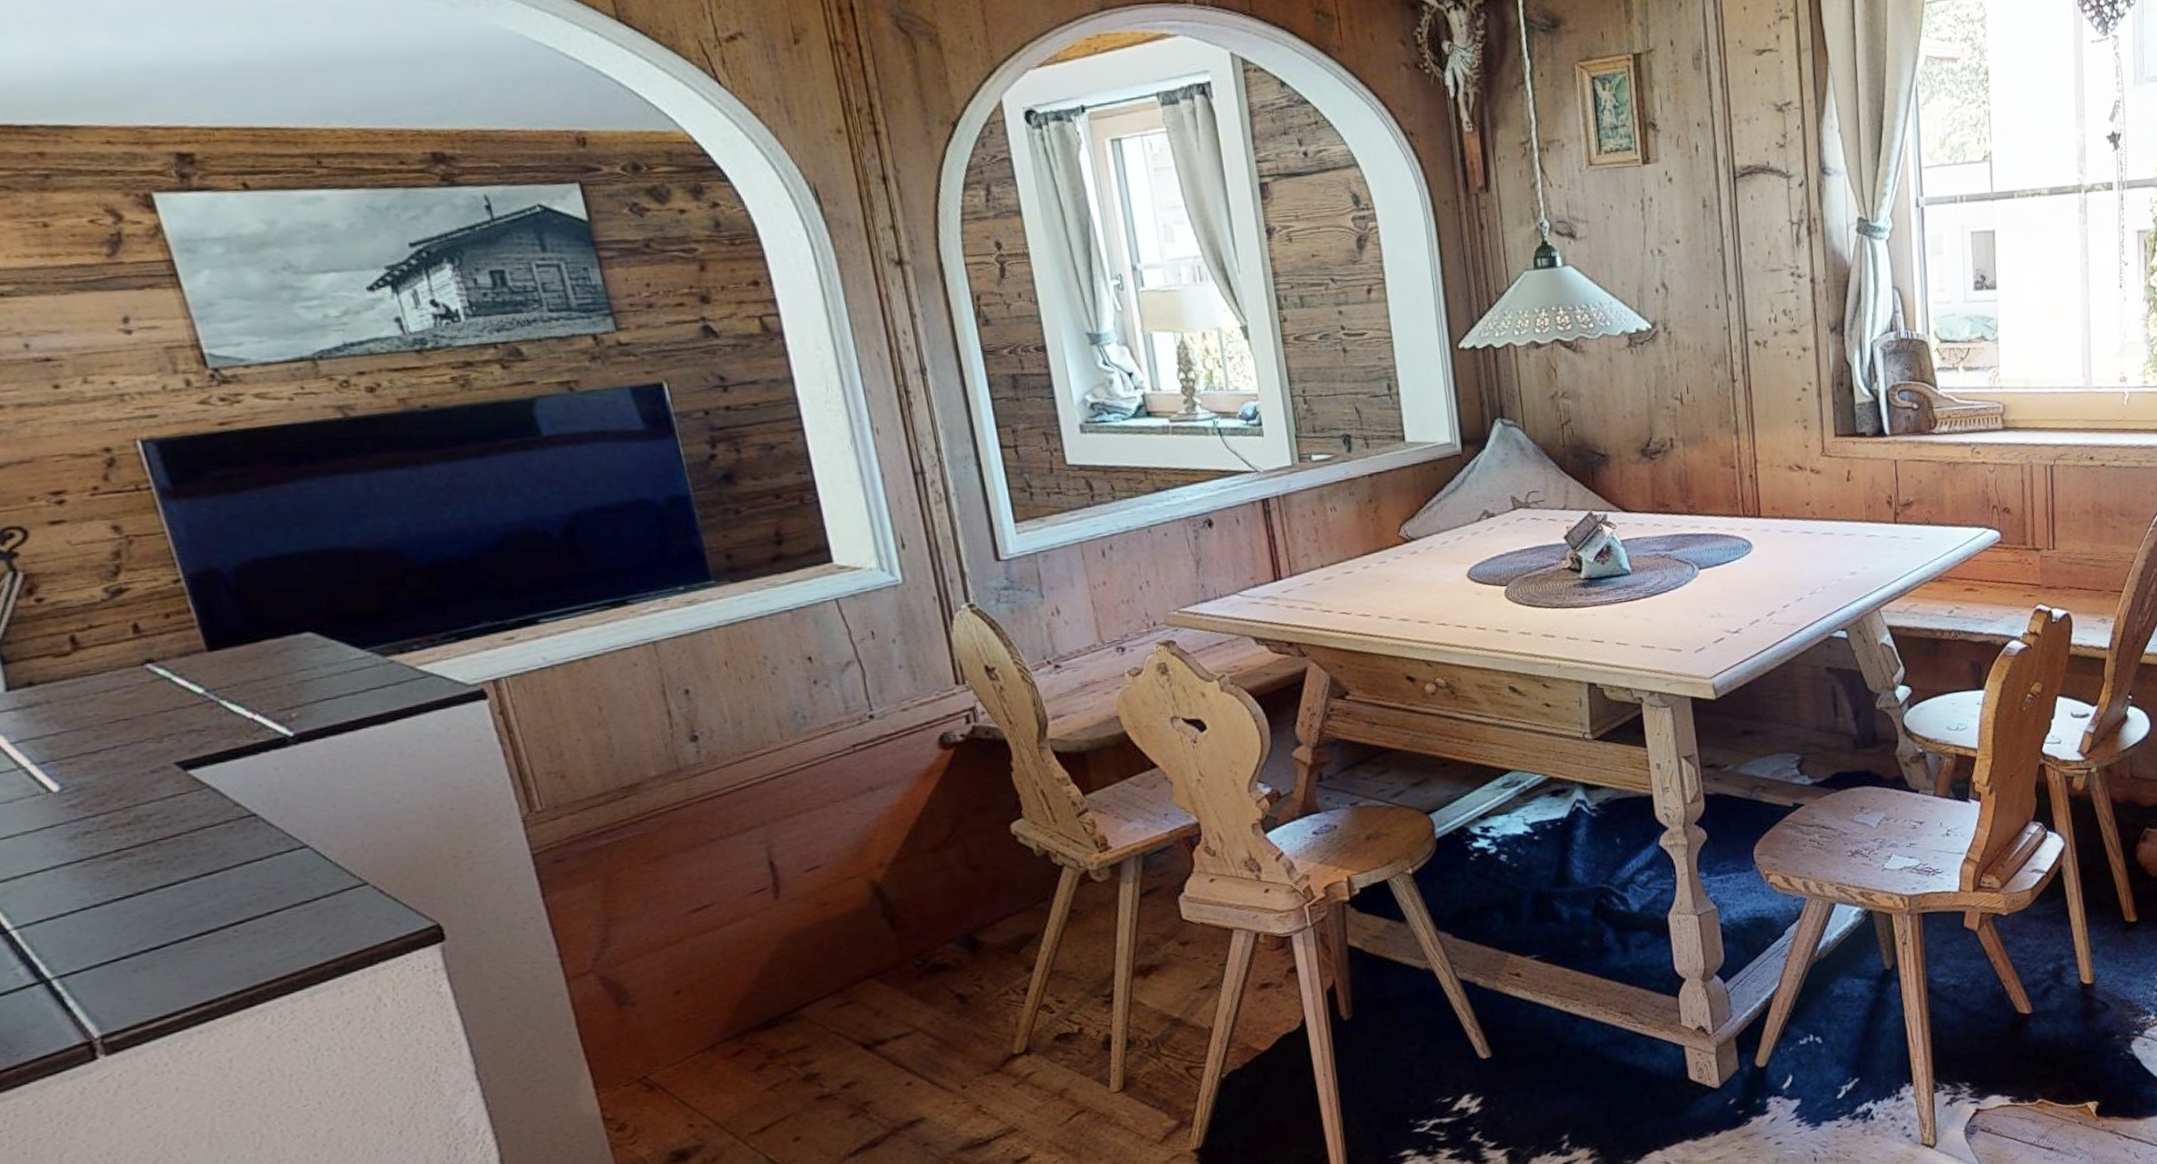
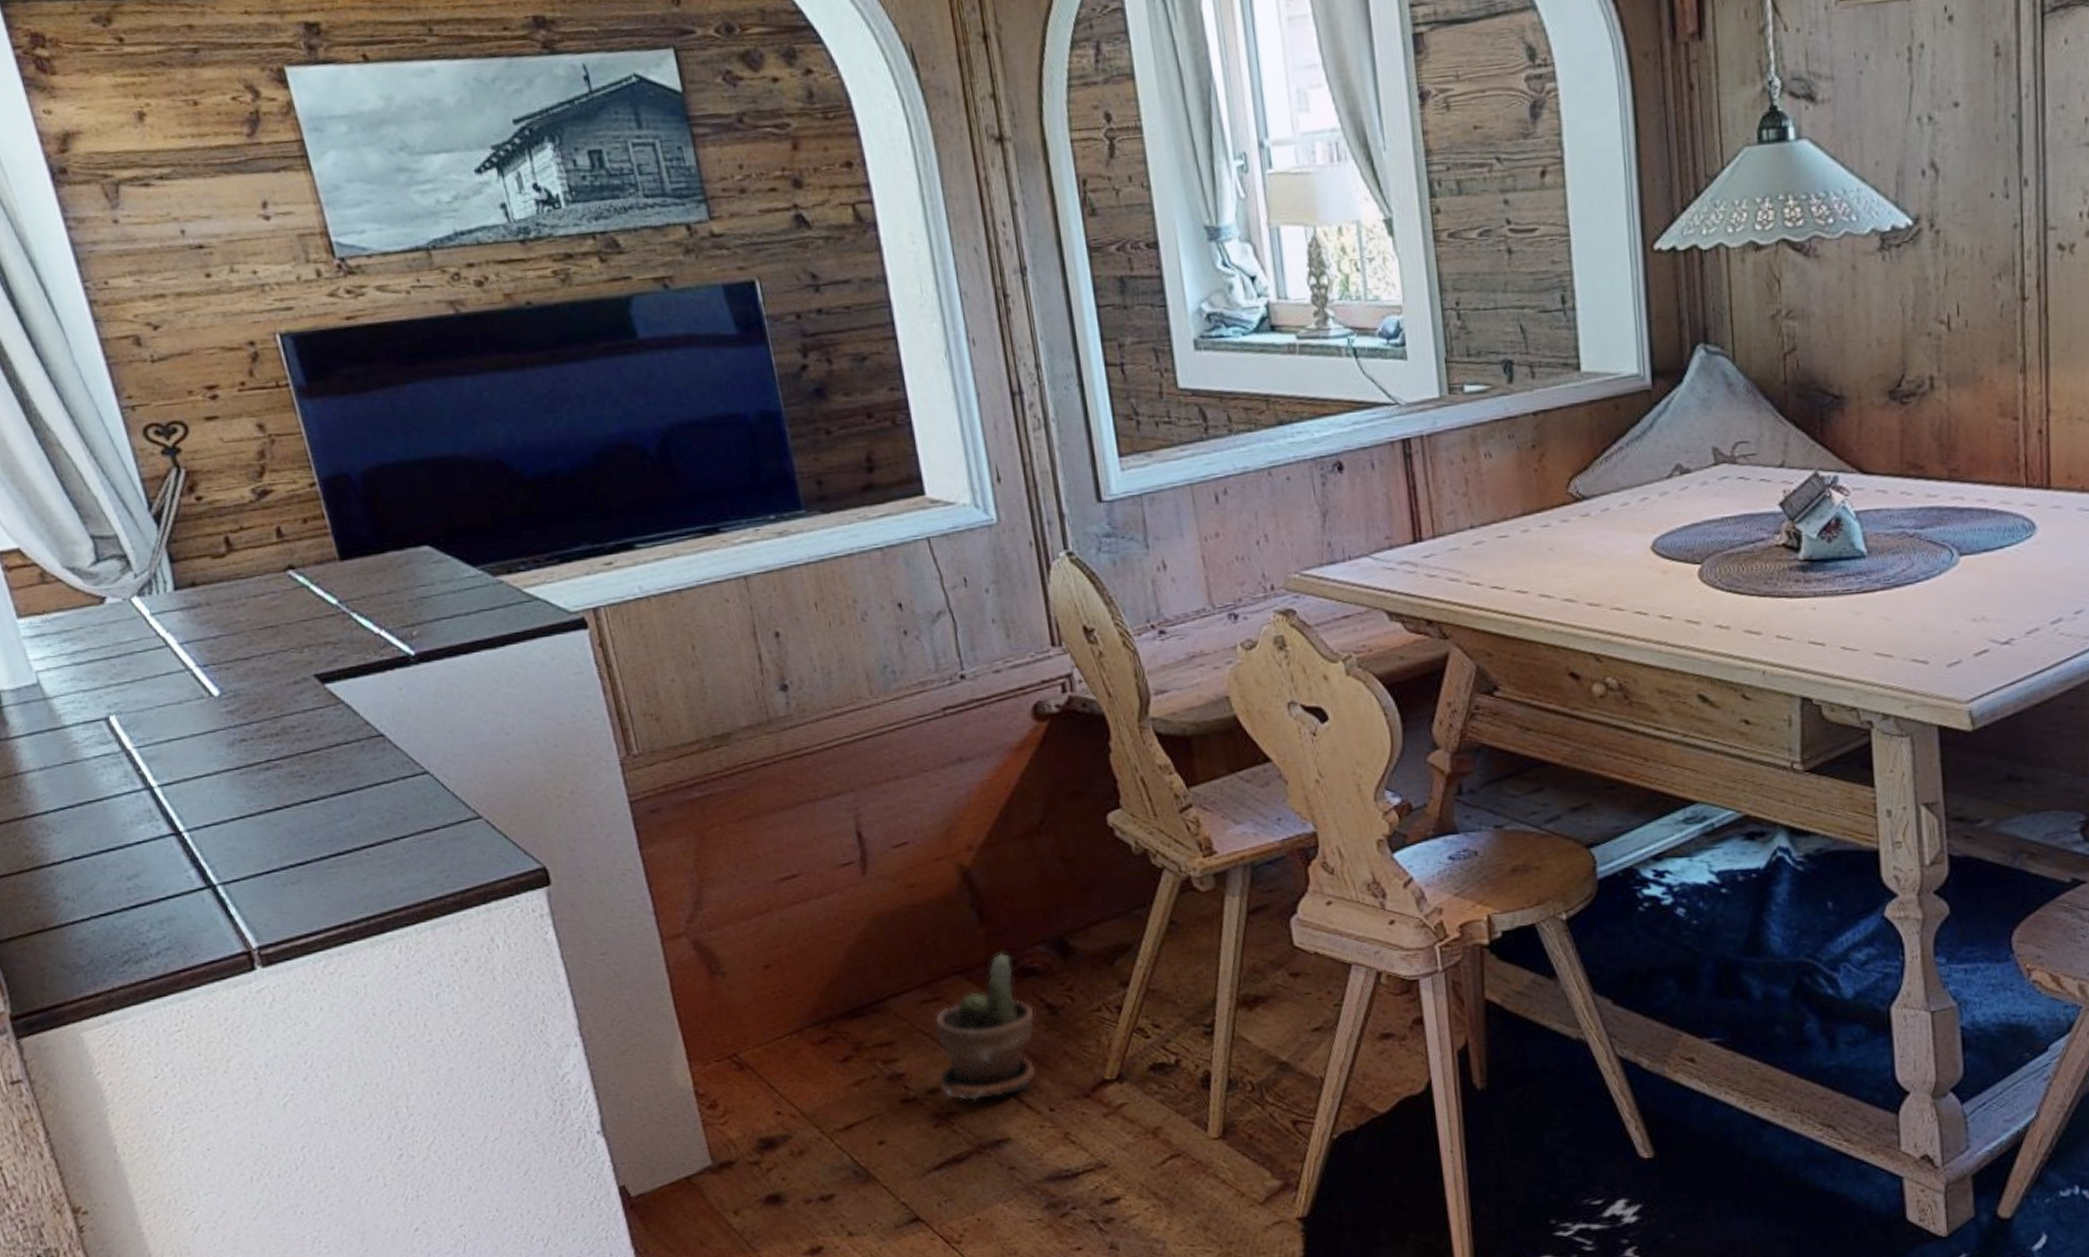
potted plant: none [848,955,948,1091] -> present [934,953,1036,1101]

